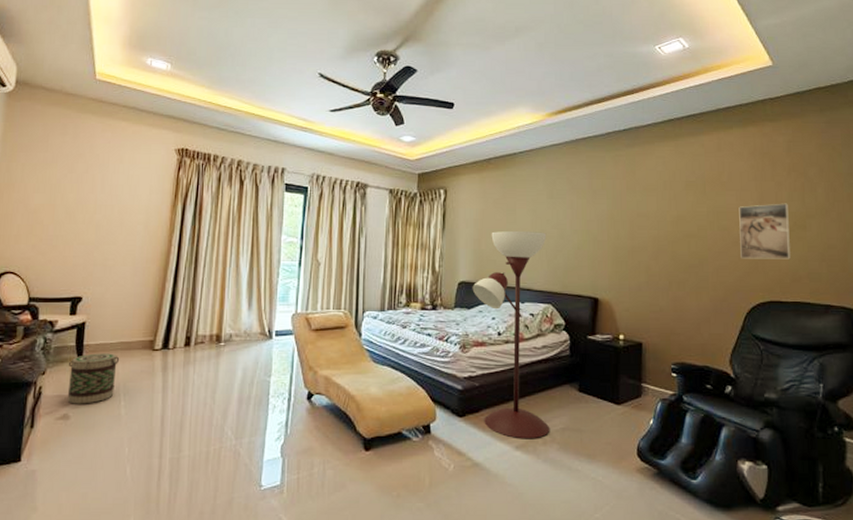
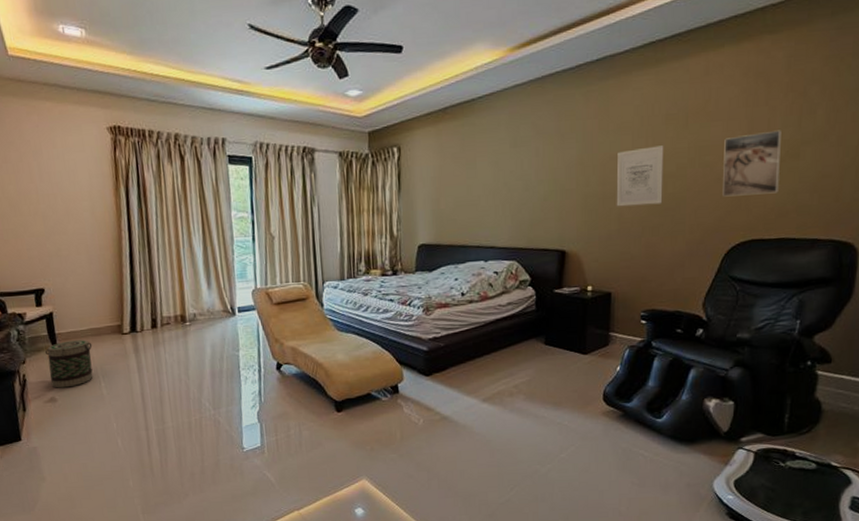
floor lamp: present [472,230,550,438] -> none [433,185,516,392]
wall art: none [644,208,687,261] -> present [616,145,664,207]

